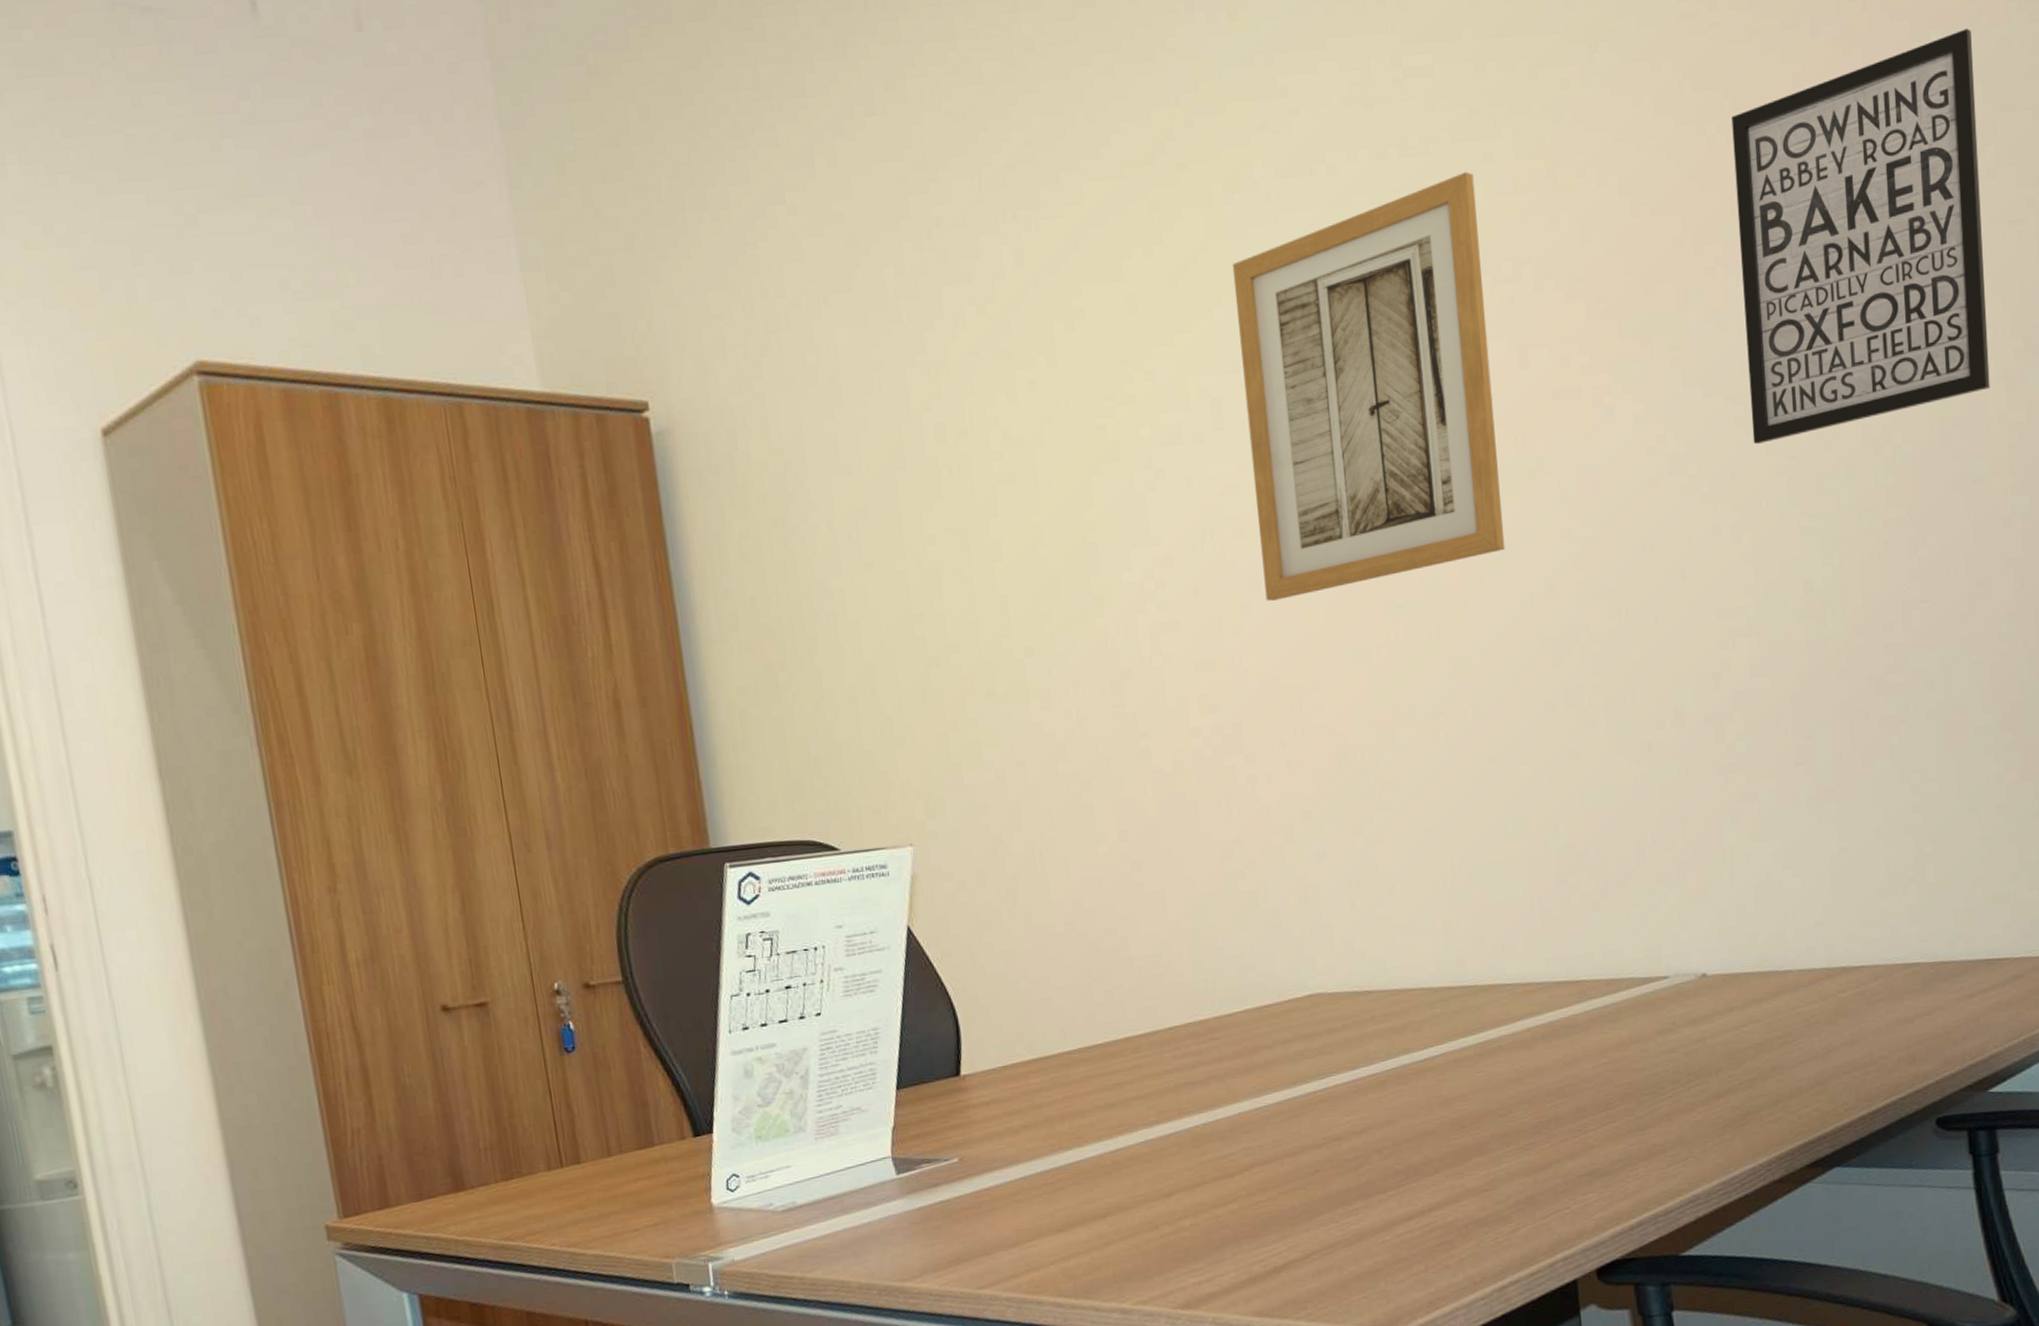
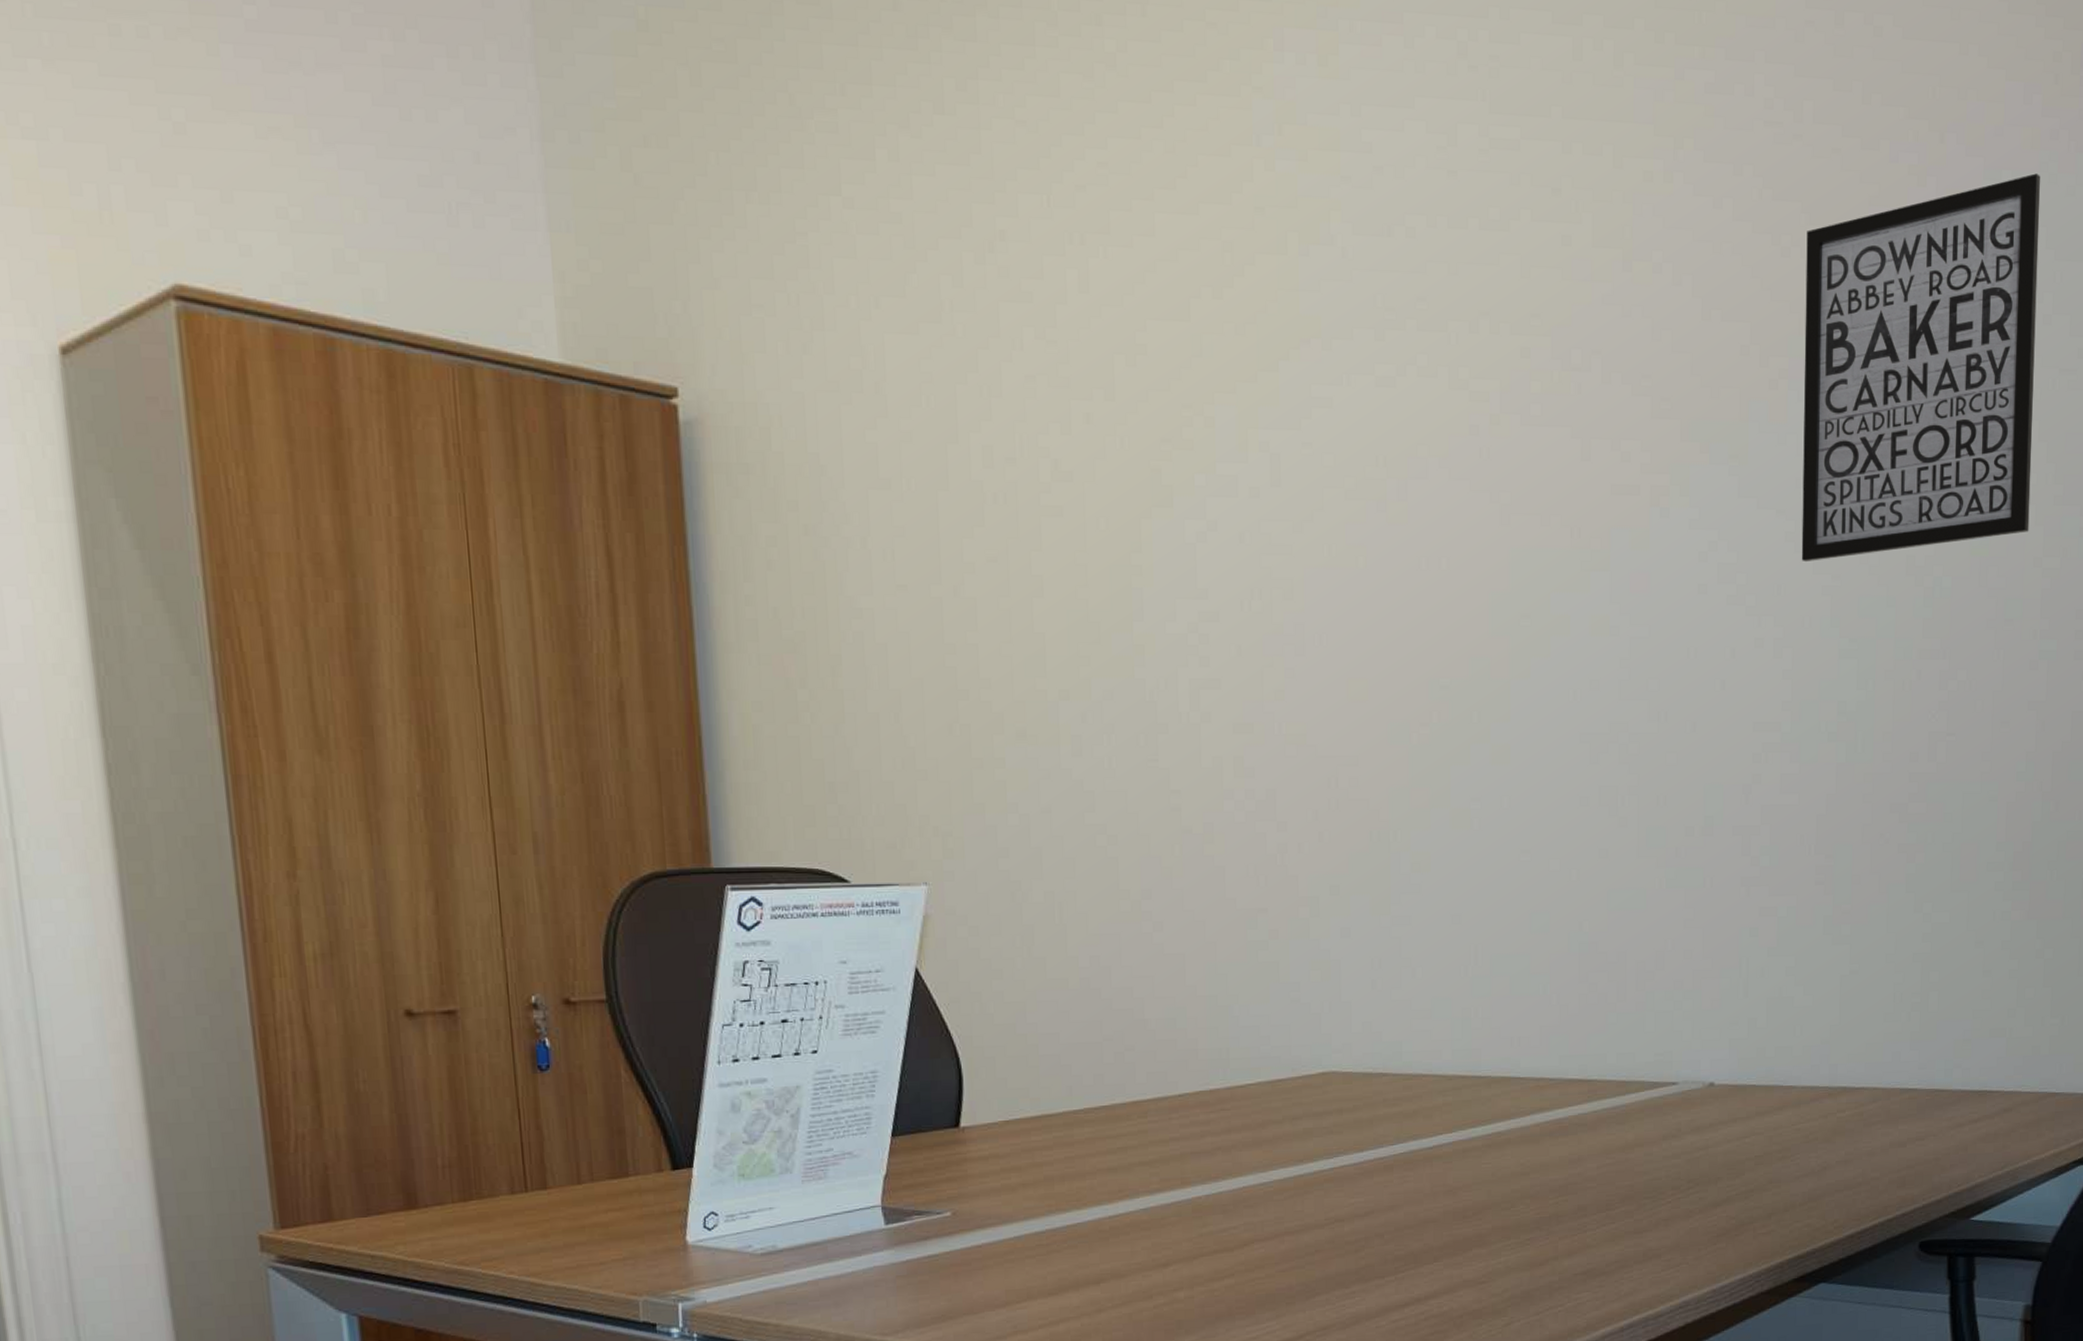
wall art: present [1232,171,1505,601] -> none [1302,252,1553,668]

